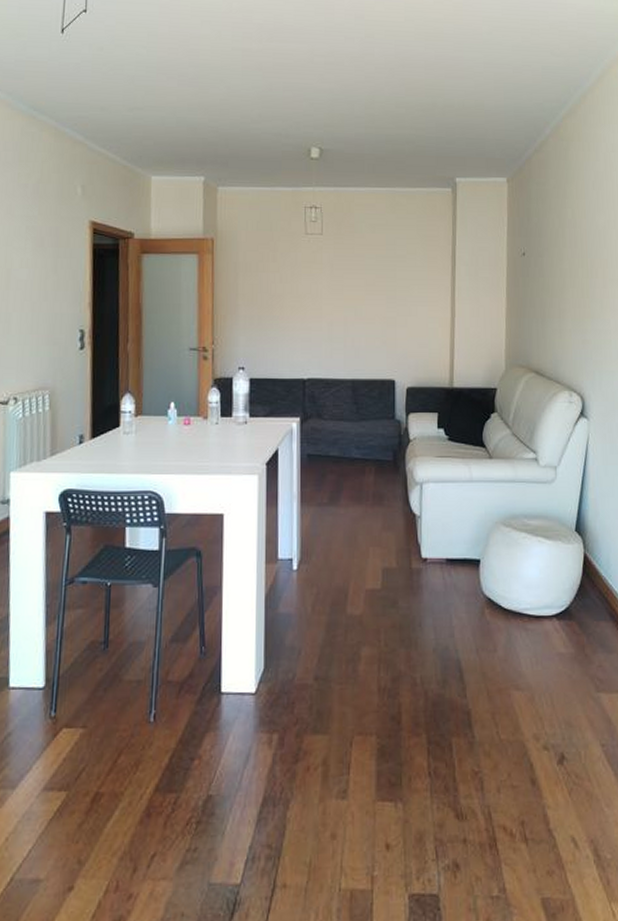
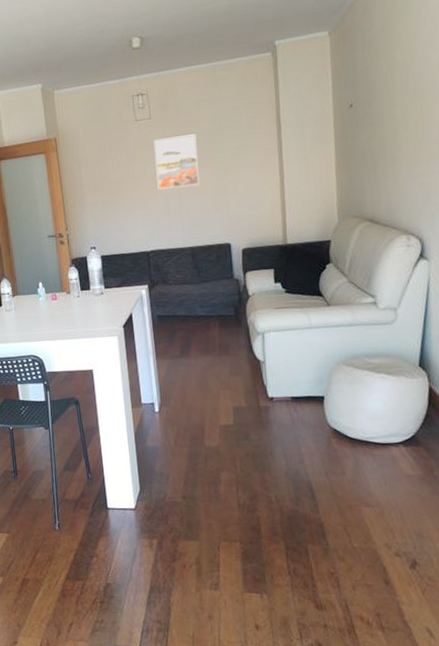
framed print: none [322,257,369,312] -> present [153,134,199,190]

